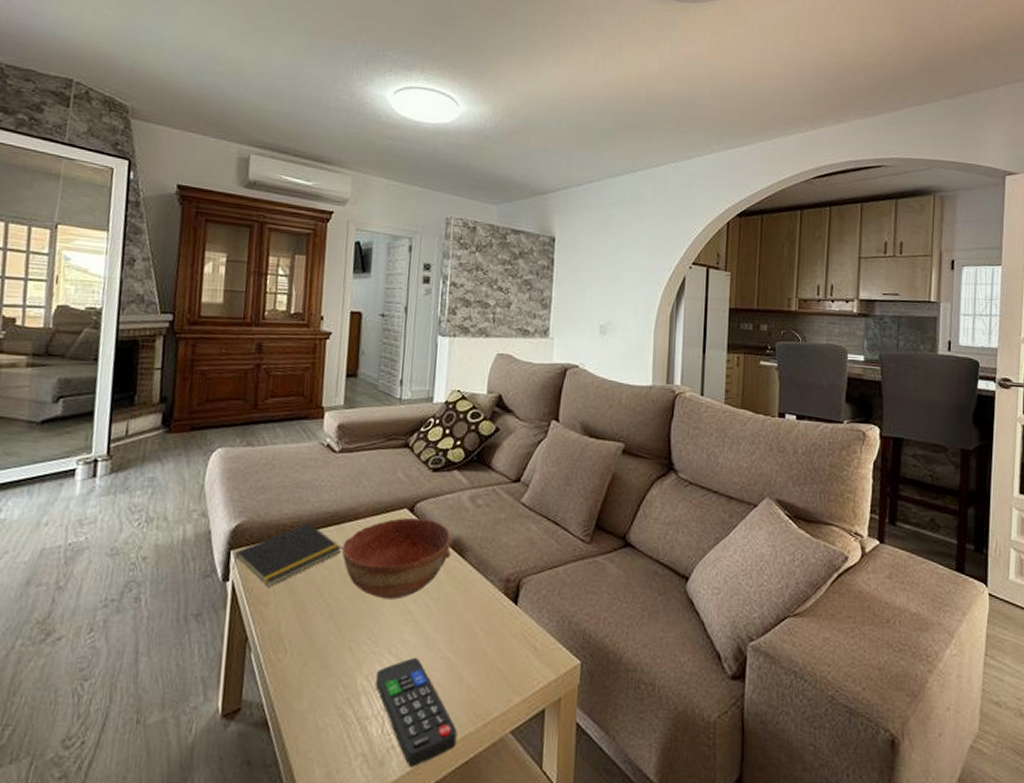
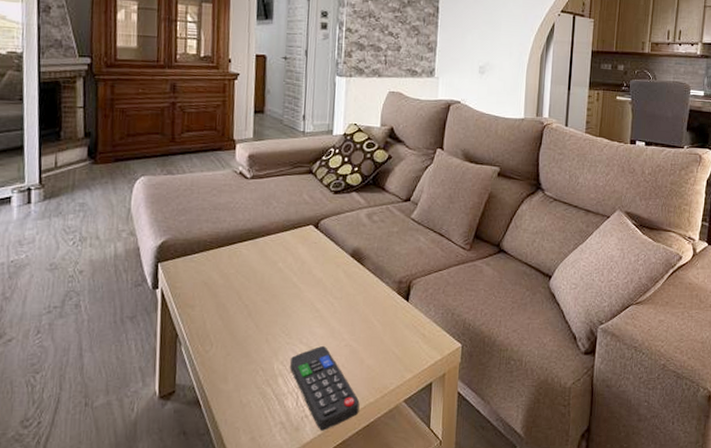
notepad: present [232,522,342,587] -> none [160,238,257,293]
bowl: present [341,517,451,600] -> none [256,232,351,300]

